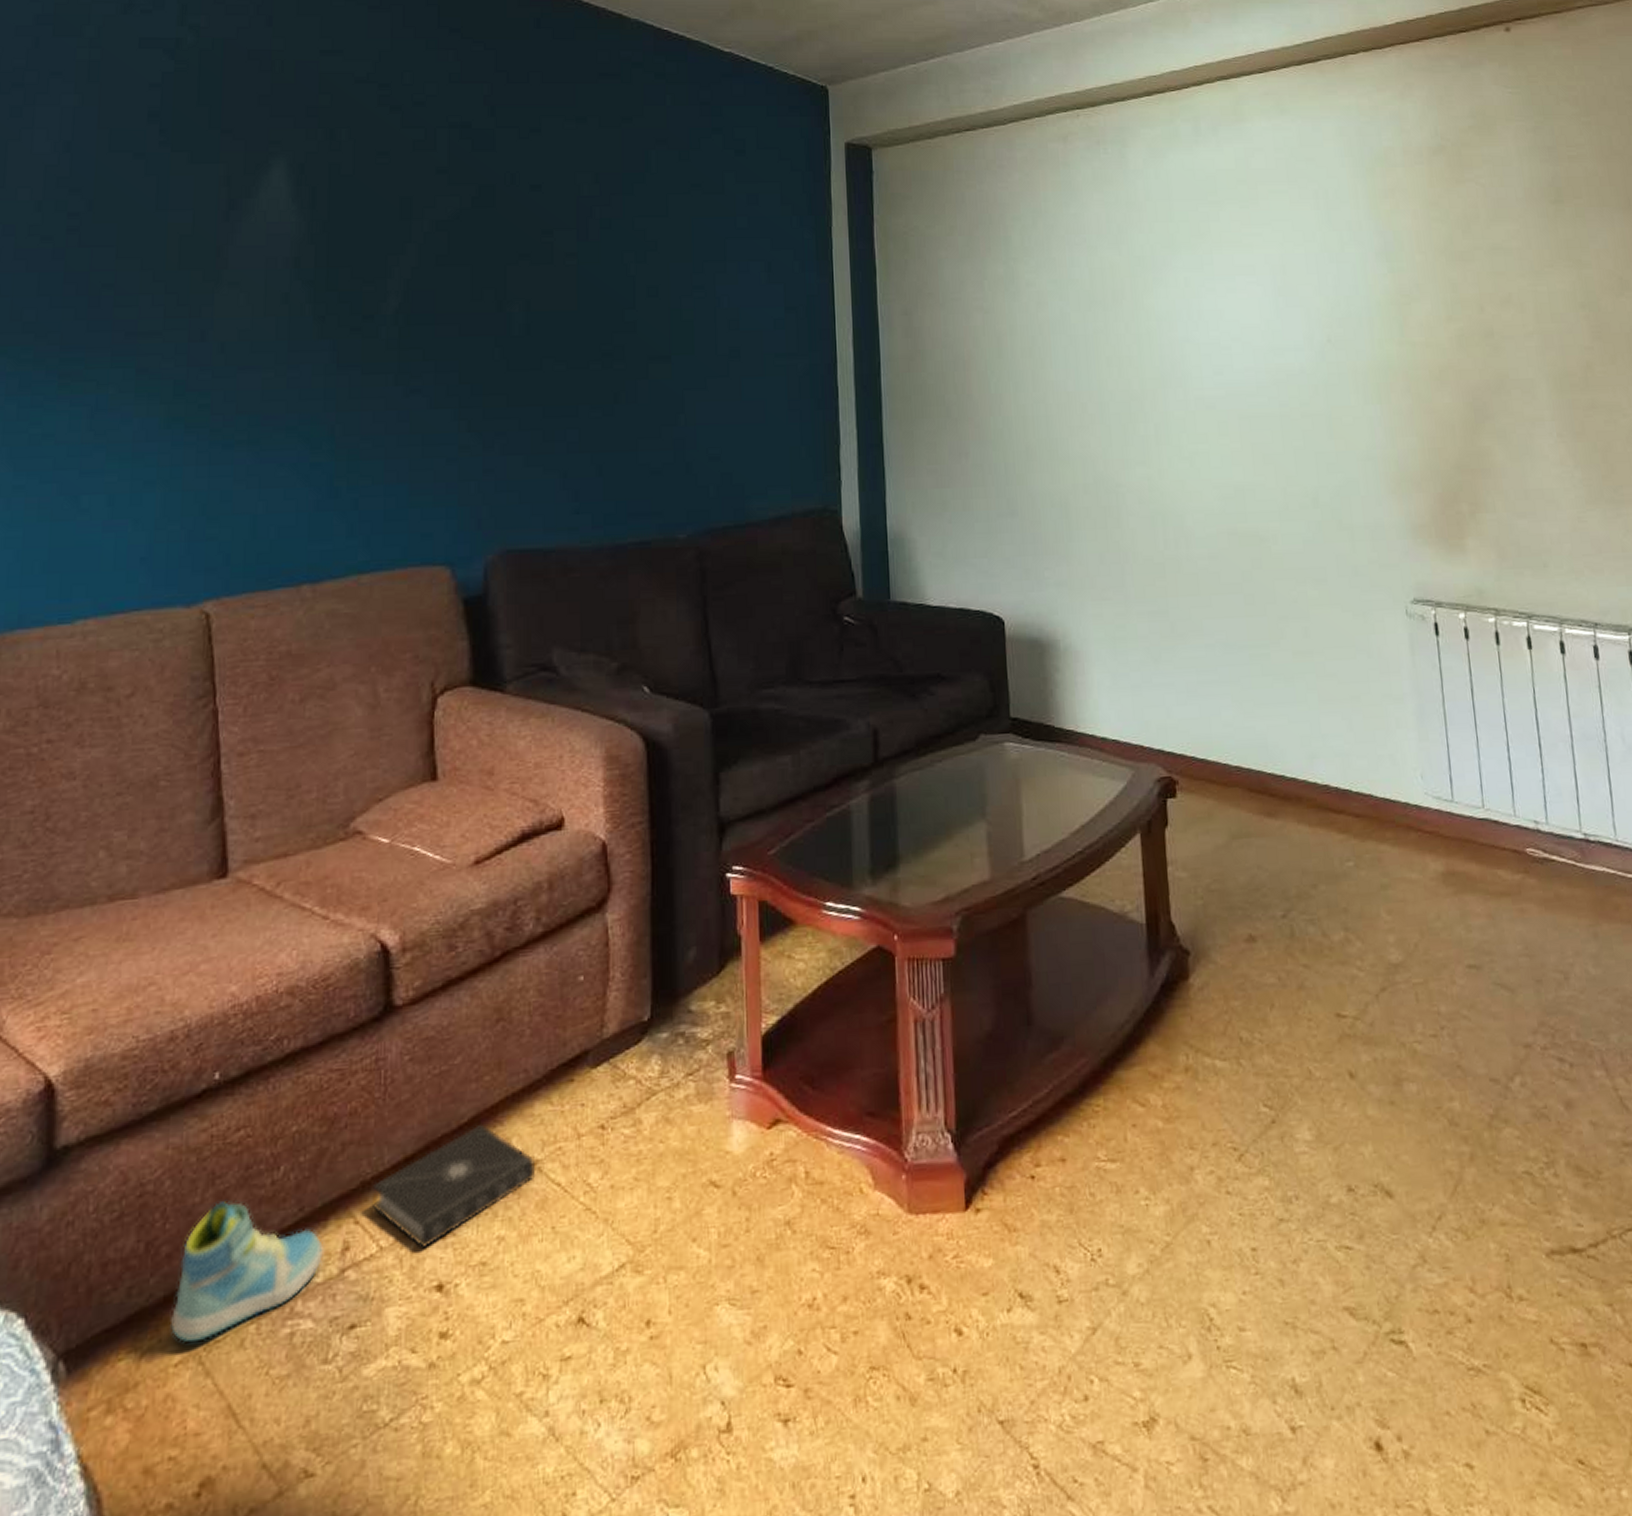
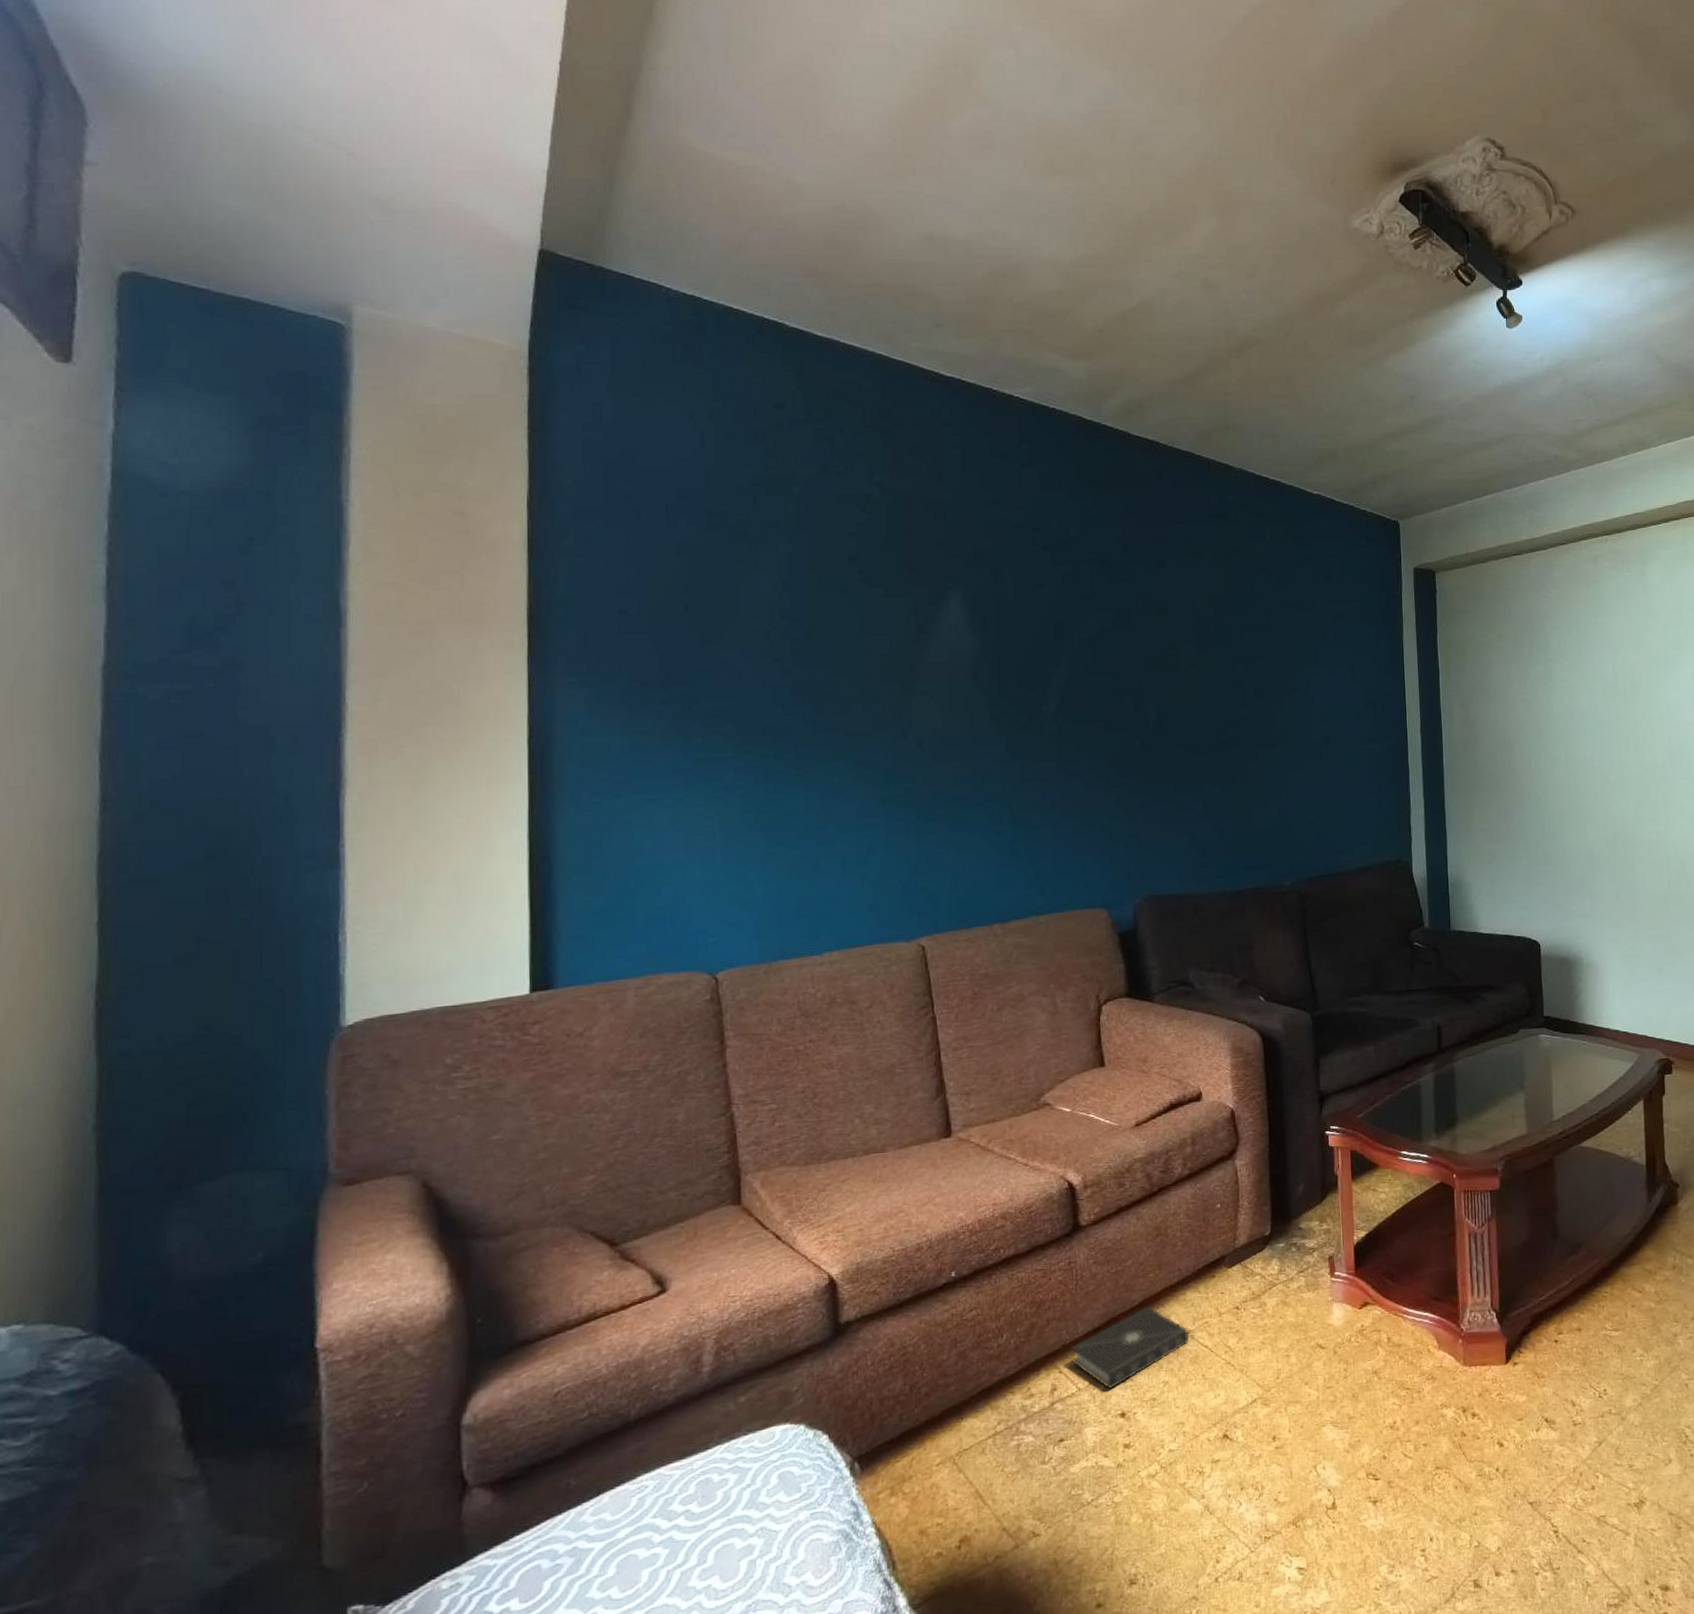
sneaker: present [171,1201,325,1343] -> none [932,1358,1039,1450]

